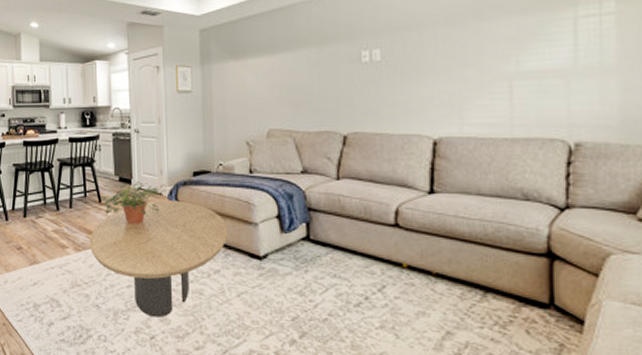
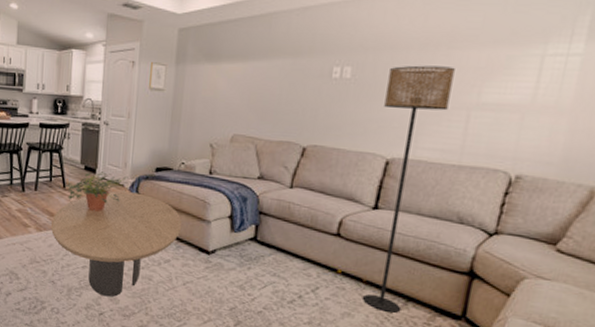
floor lamp: none [420,38,488,307] -> present [362,65,455,313]

